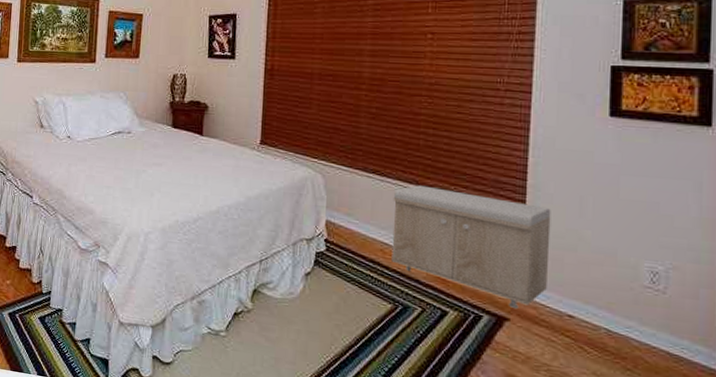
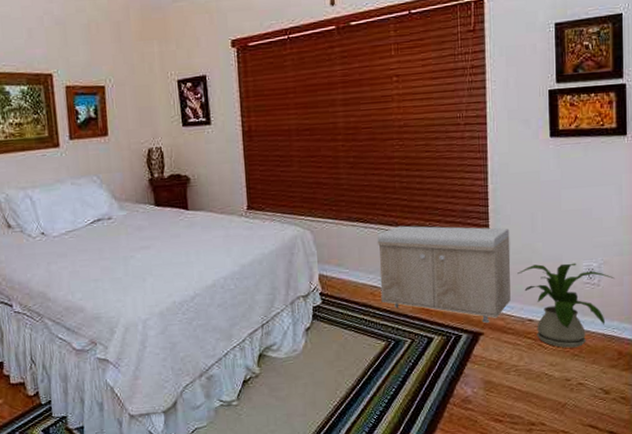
house plant: none [557,254,687,361] -> present [517,263,615,348]

